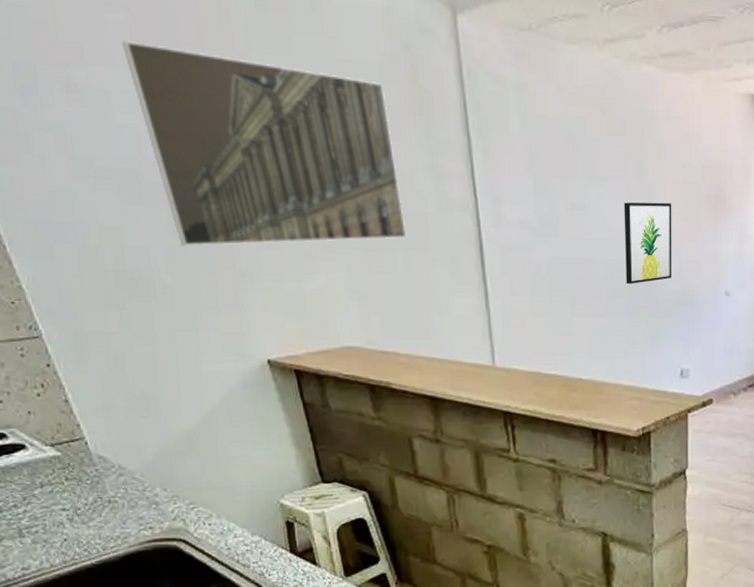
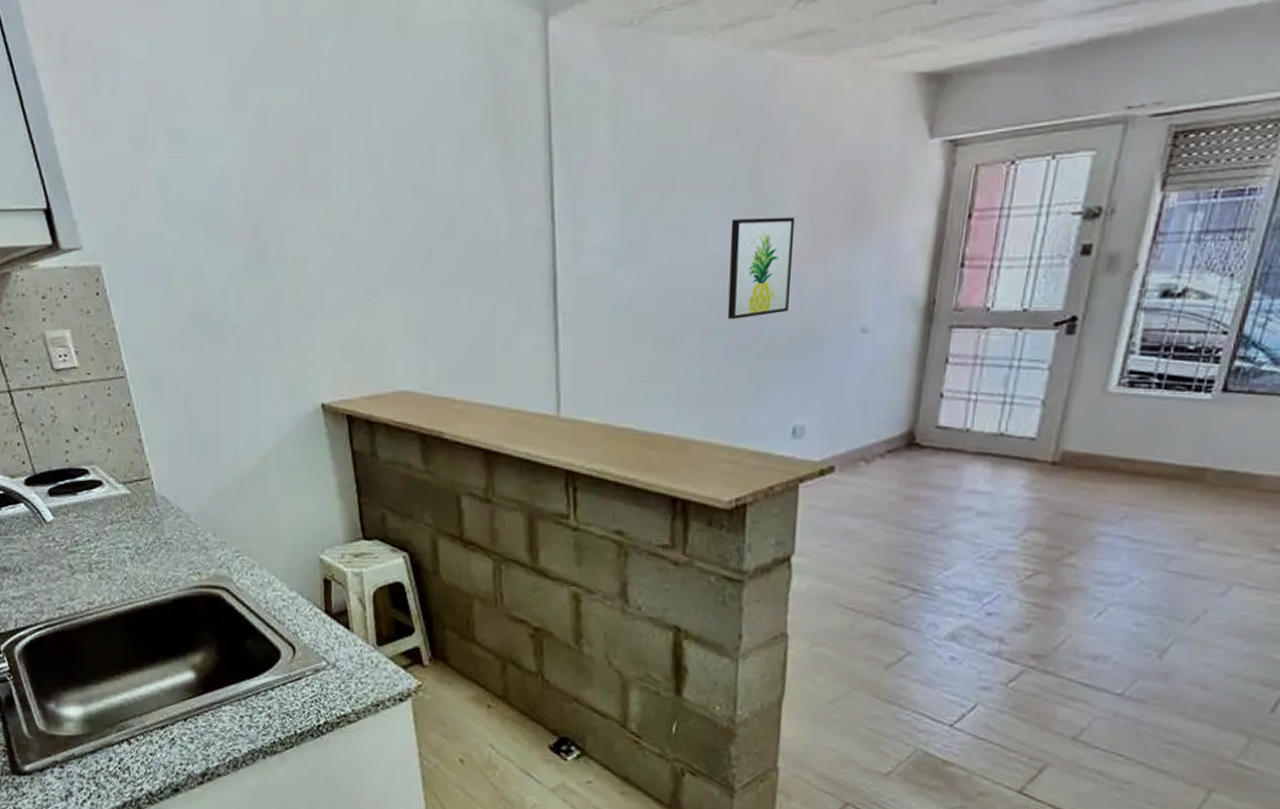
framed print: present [121,41,407,247] -> none [220,84,474,286]

